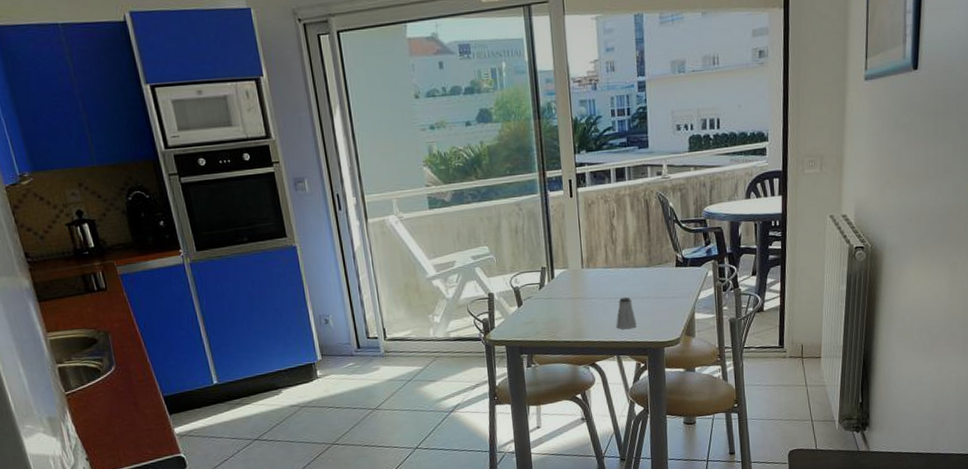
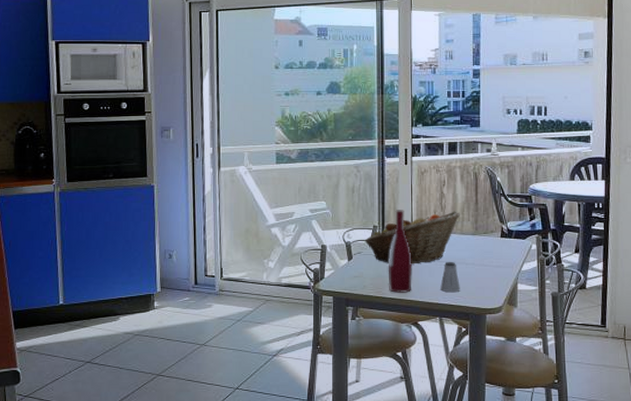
fruit basket: none [533,243,633,306] -> present [364,211,461,265]
wine bottle: none [560,247,587,335] -> present [388,210,412,293]

